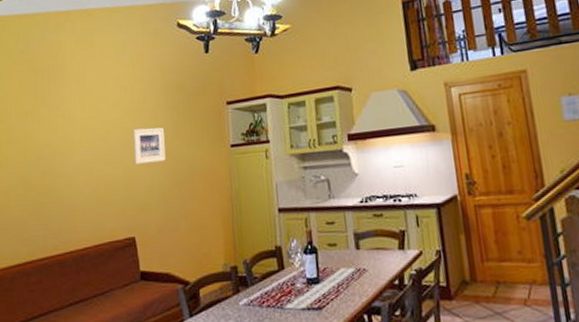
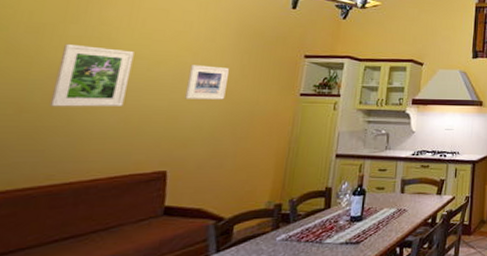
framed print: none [41,124,91,185] -> present [49,43,134,107]

